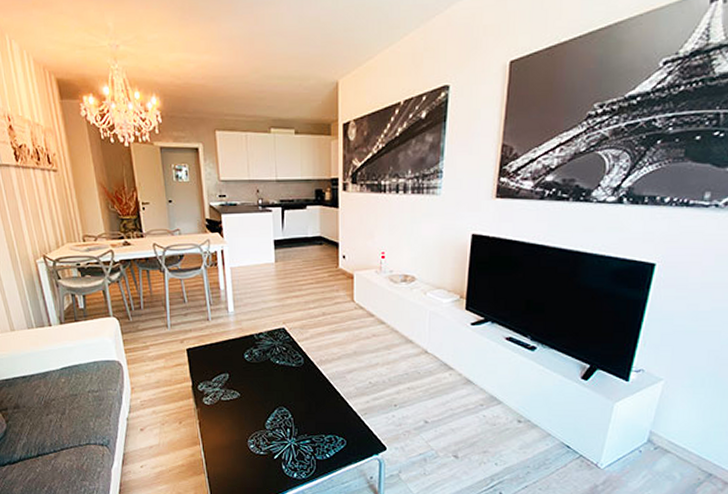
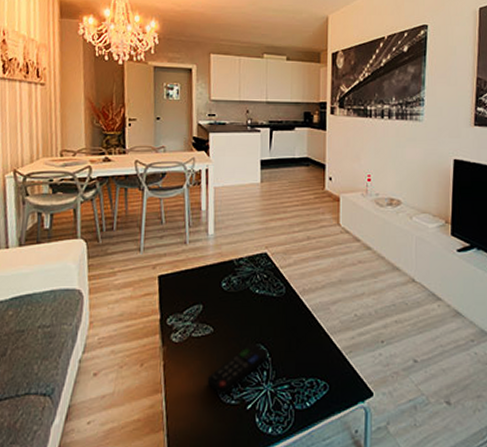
remote control: none [238,405,290,448] -> present [207,342,267,396]

